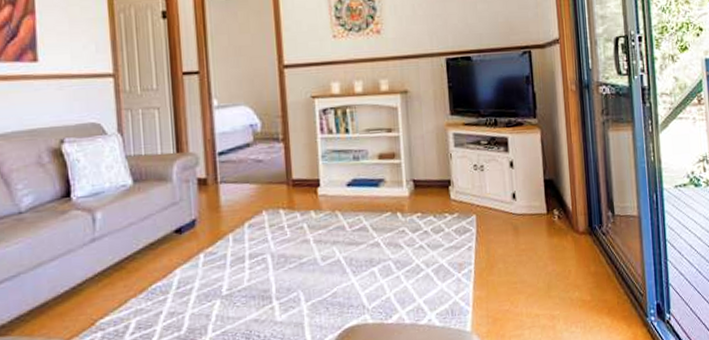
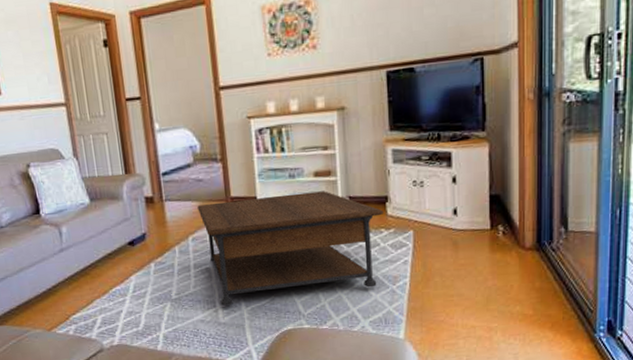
coffee table: none [255,174,448,302] -> present [197,191,385,306]

